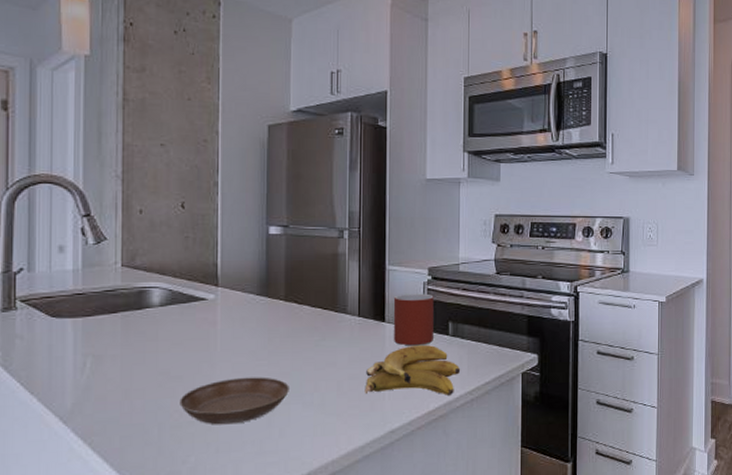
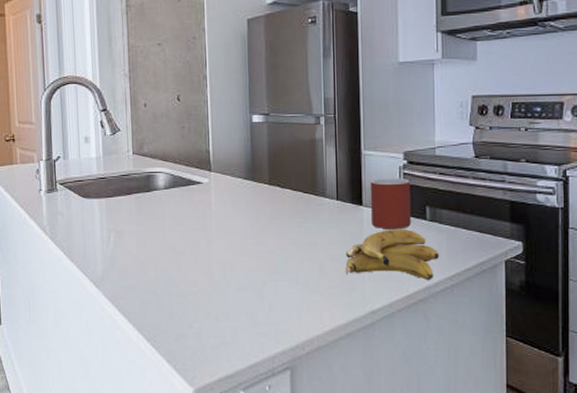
saucer: present [179,377,289,425] -> none [184,254,276,296]

